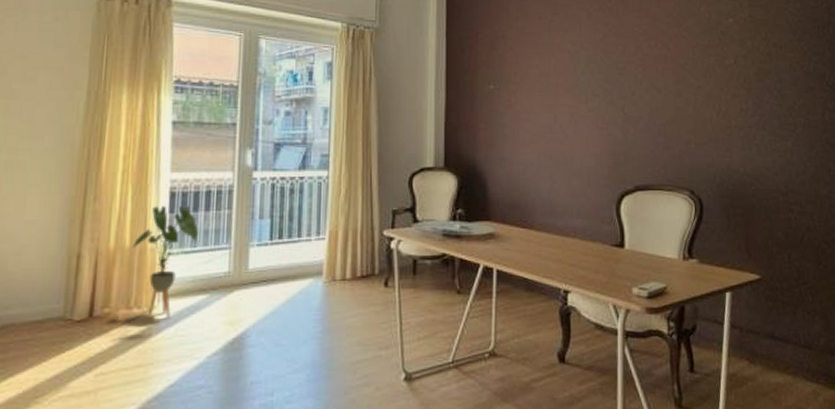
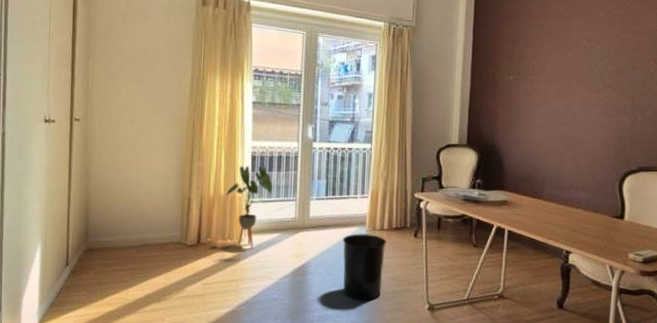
waste bin: none [292,285,350,378] -> present [342,233,387,301]

